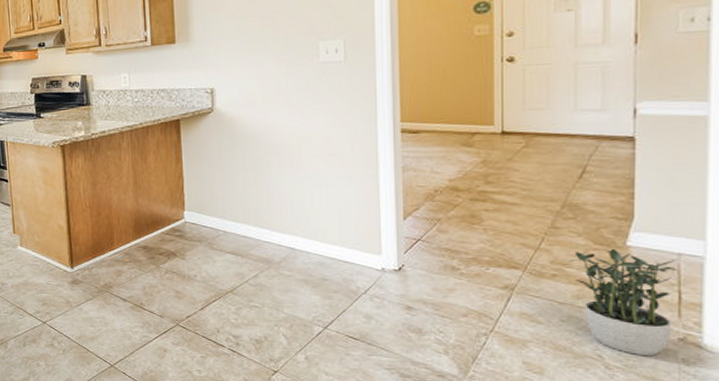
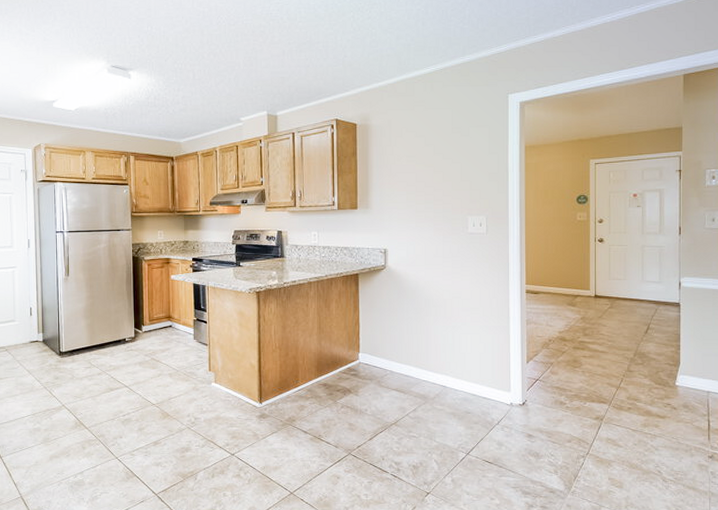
potted plant: present [569,248,677,355] -> none [639,387,707,470]

